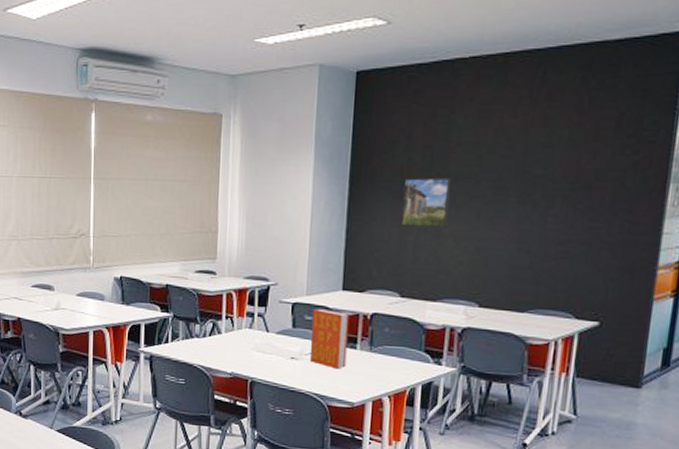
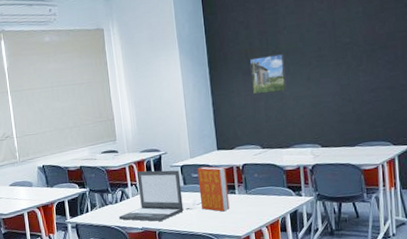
laptop: none [204,301,290,368] -> present [118,170,184,222]

